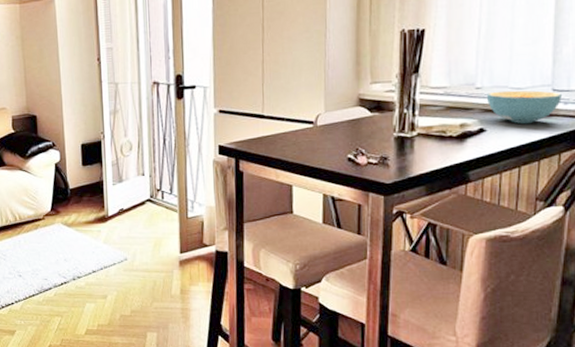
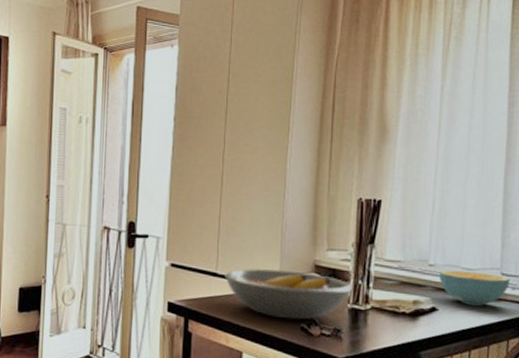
fruit bowl: none [271,106,398,152] -> present [225,268,353,320]

